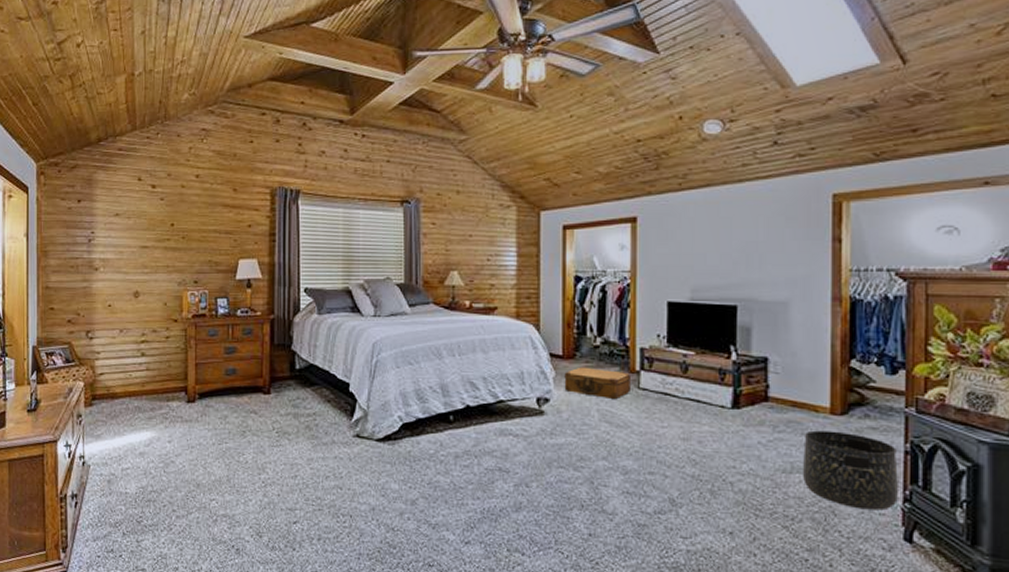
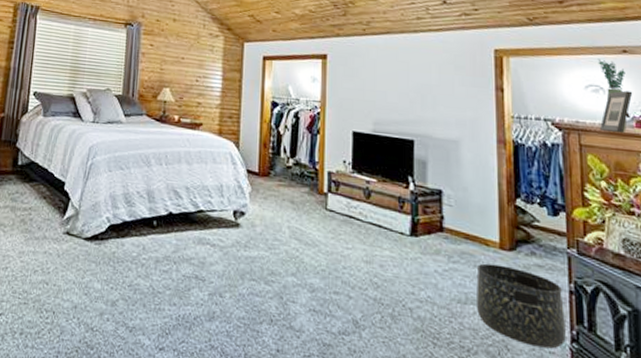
suitcase: present [564,367,632,400] -> none [259,184,320,219]
picture frame: none [951,229,992,278] -> present [600,90,633,134]
vase: none [954,194,985,277] -> present [597,58,628,132]

